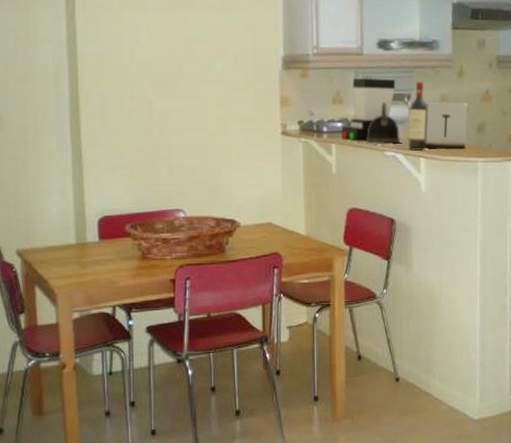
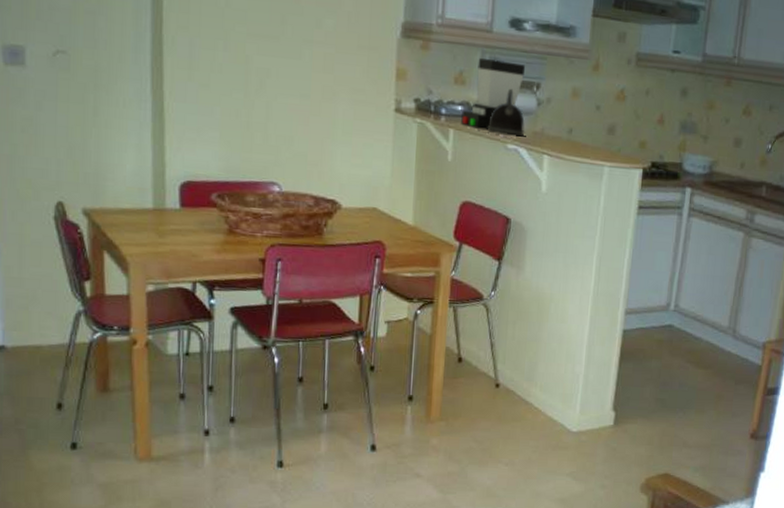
wine bottle: present [408,81,428,151] -> none [532,70,557,147]
toaster: present [425,101,469,150] -> none [550,93,601,151]

